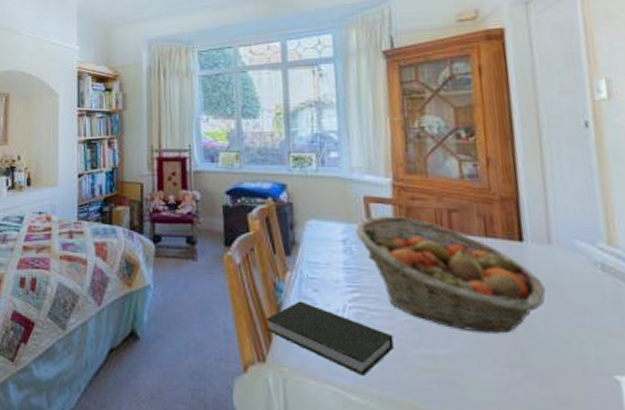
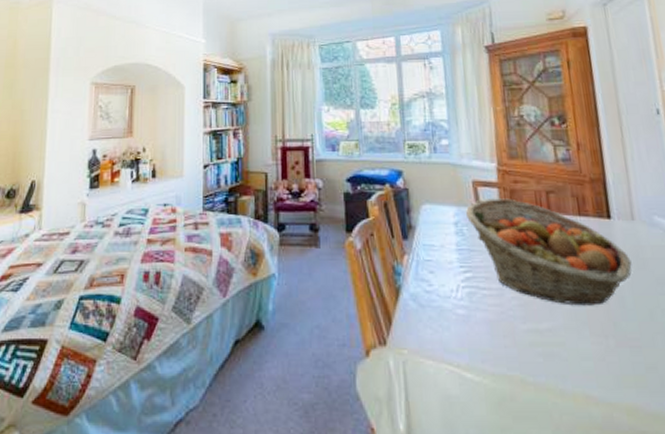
book: present [266,301,394,376] -> none [386,283,503,353]

